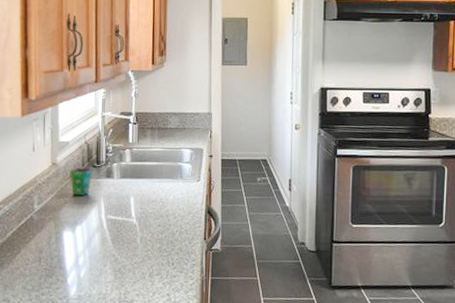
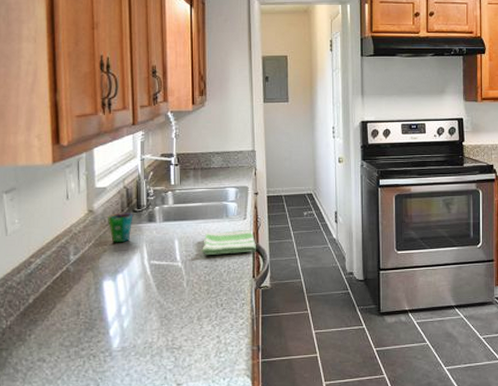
dish towel: none [155,192,209,215] -> present [200,230,257,255]

